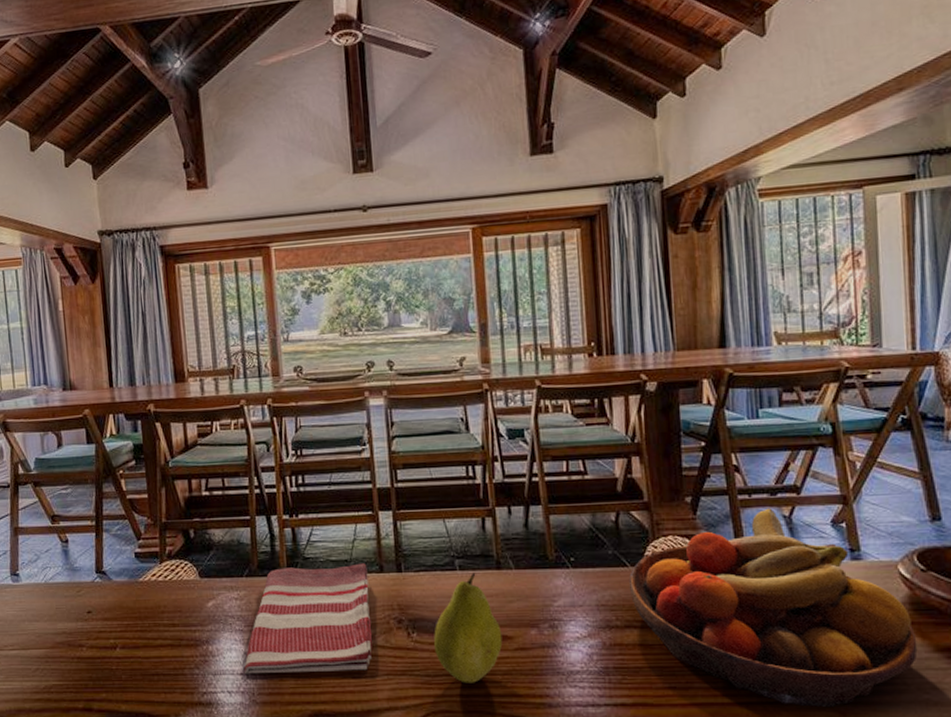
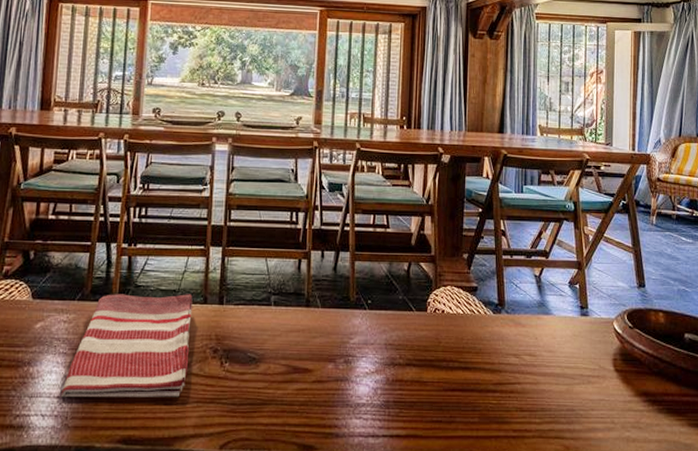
fruit: present [434,573,503,683] -> none [243,309,304,413]
fruit bowl: present [628,508,918,707] -> none [412,268,623,441]

